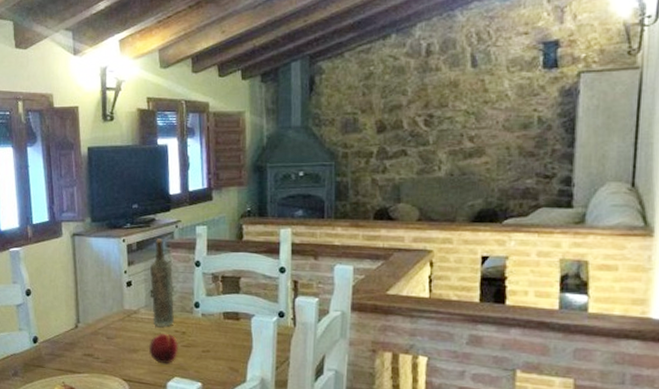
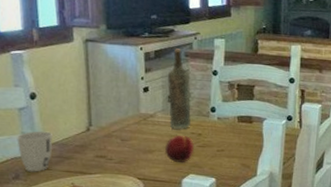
cup: none [15,327,45,369] -> present [17,131,52,172]

